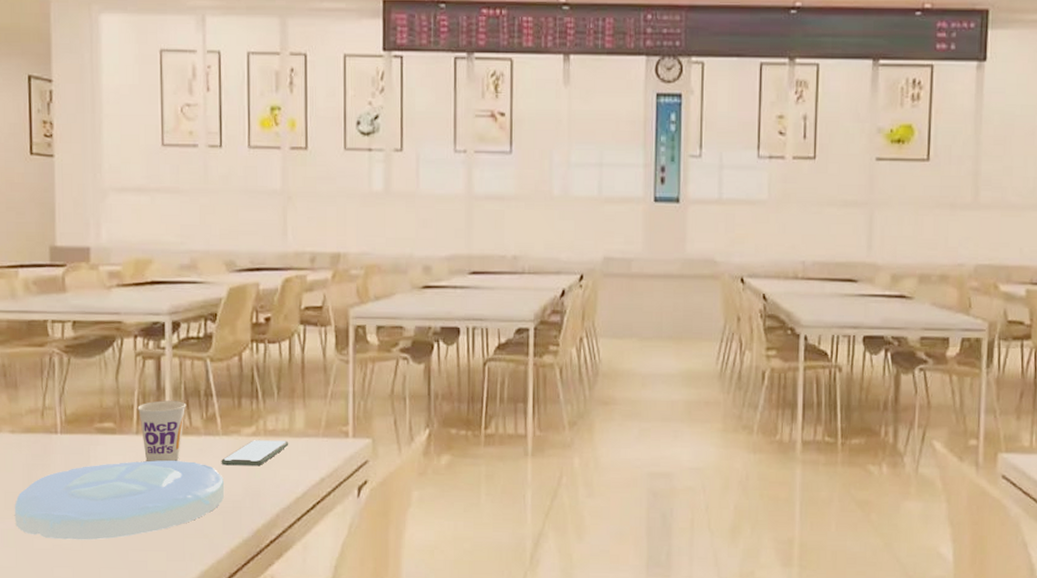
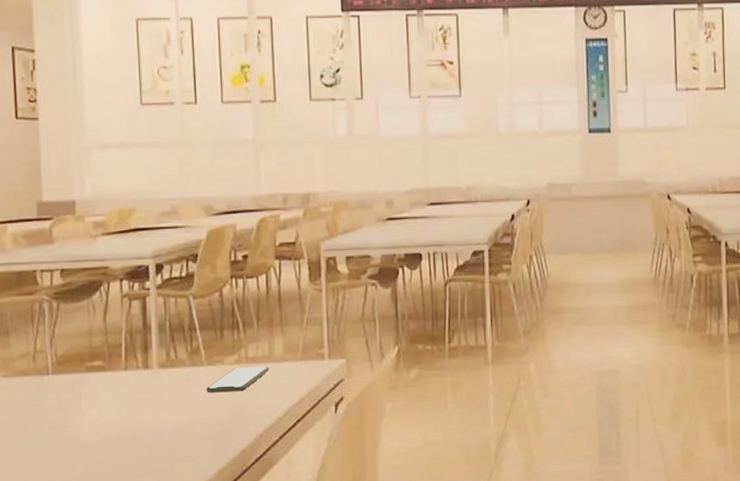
plate: present [14,460,225,540] -> none [9,391,211,474]
cup: present [137,400,186,463] -> none [125,336,172,396]

